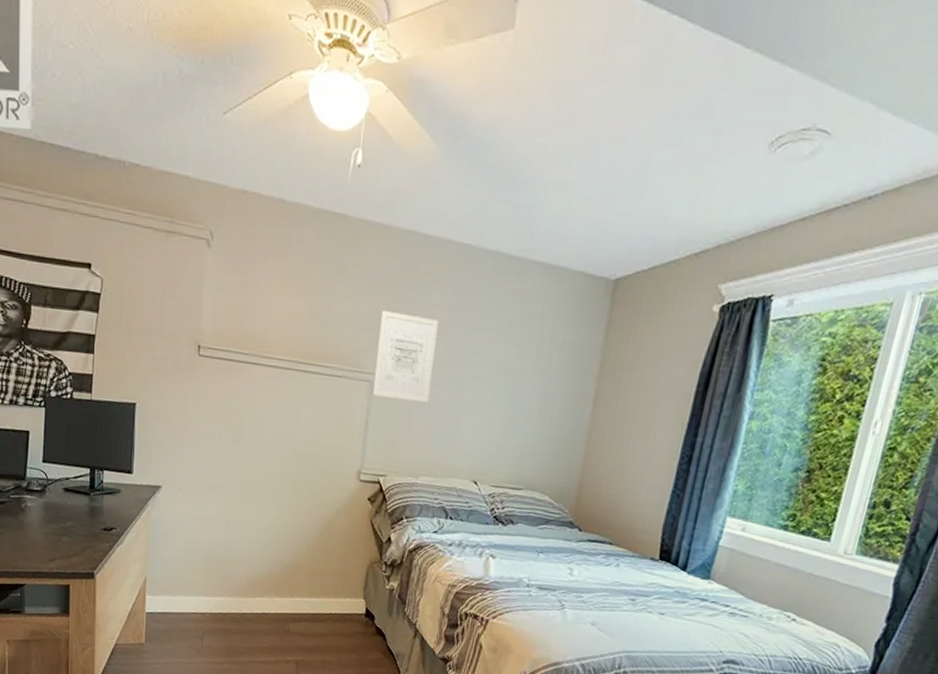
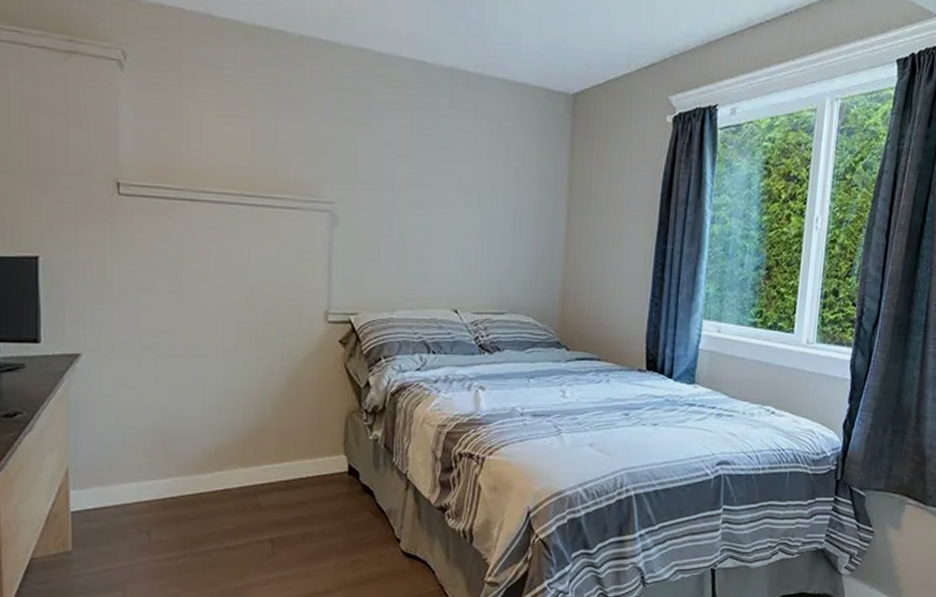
wall art: present [372,309,439,403] -> none [333,133,400,230]

